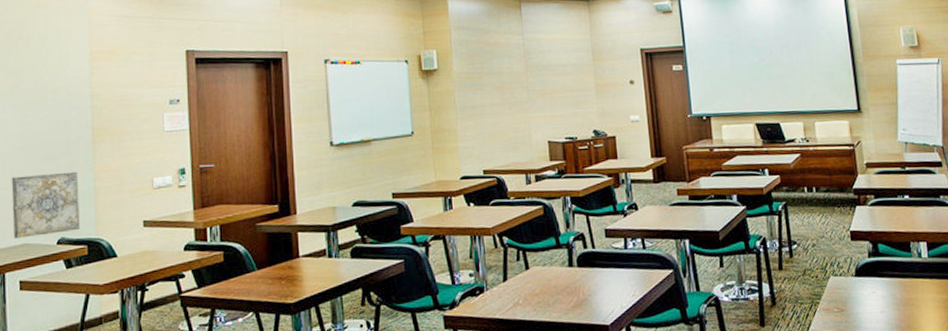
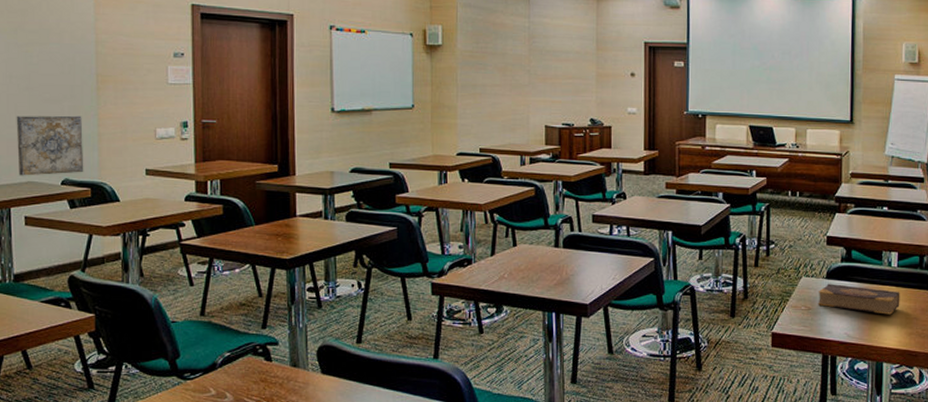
book: none [848,281,937,310] -> present [817,284,900,315]

